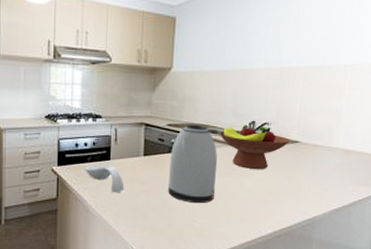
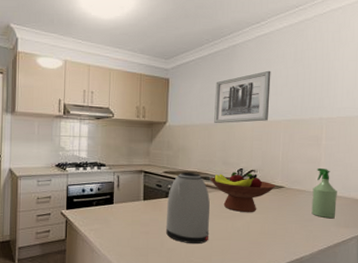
spoon rest: present [84,164,125,193] -> none [90,208,127,234]
wall art: none [225,8,293,70] -> present [214,70,271,123]
spray bottle: none [327,120,357,176] -> present [311,167,337,219]

